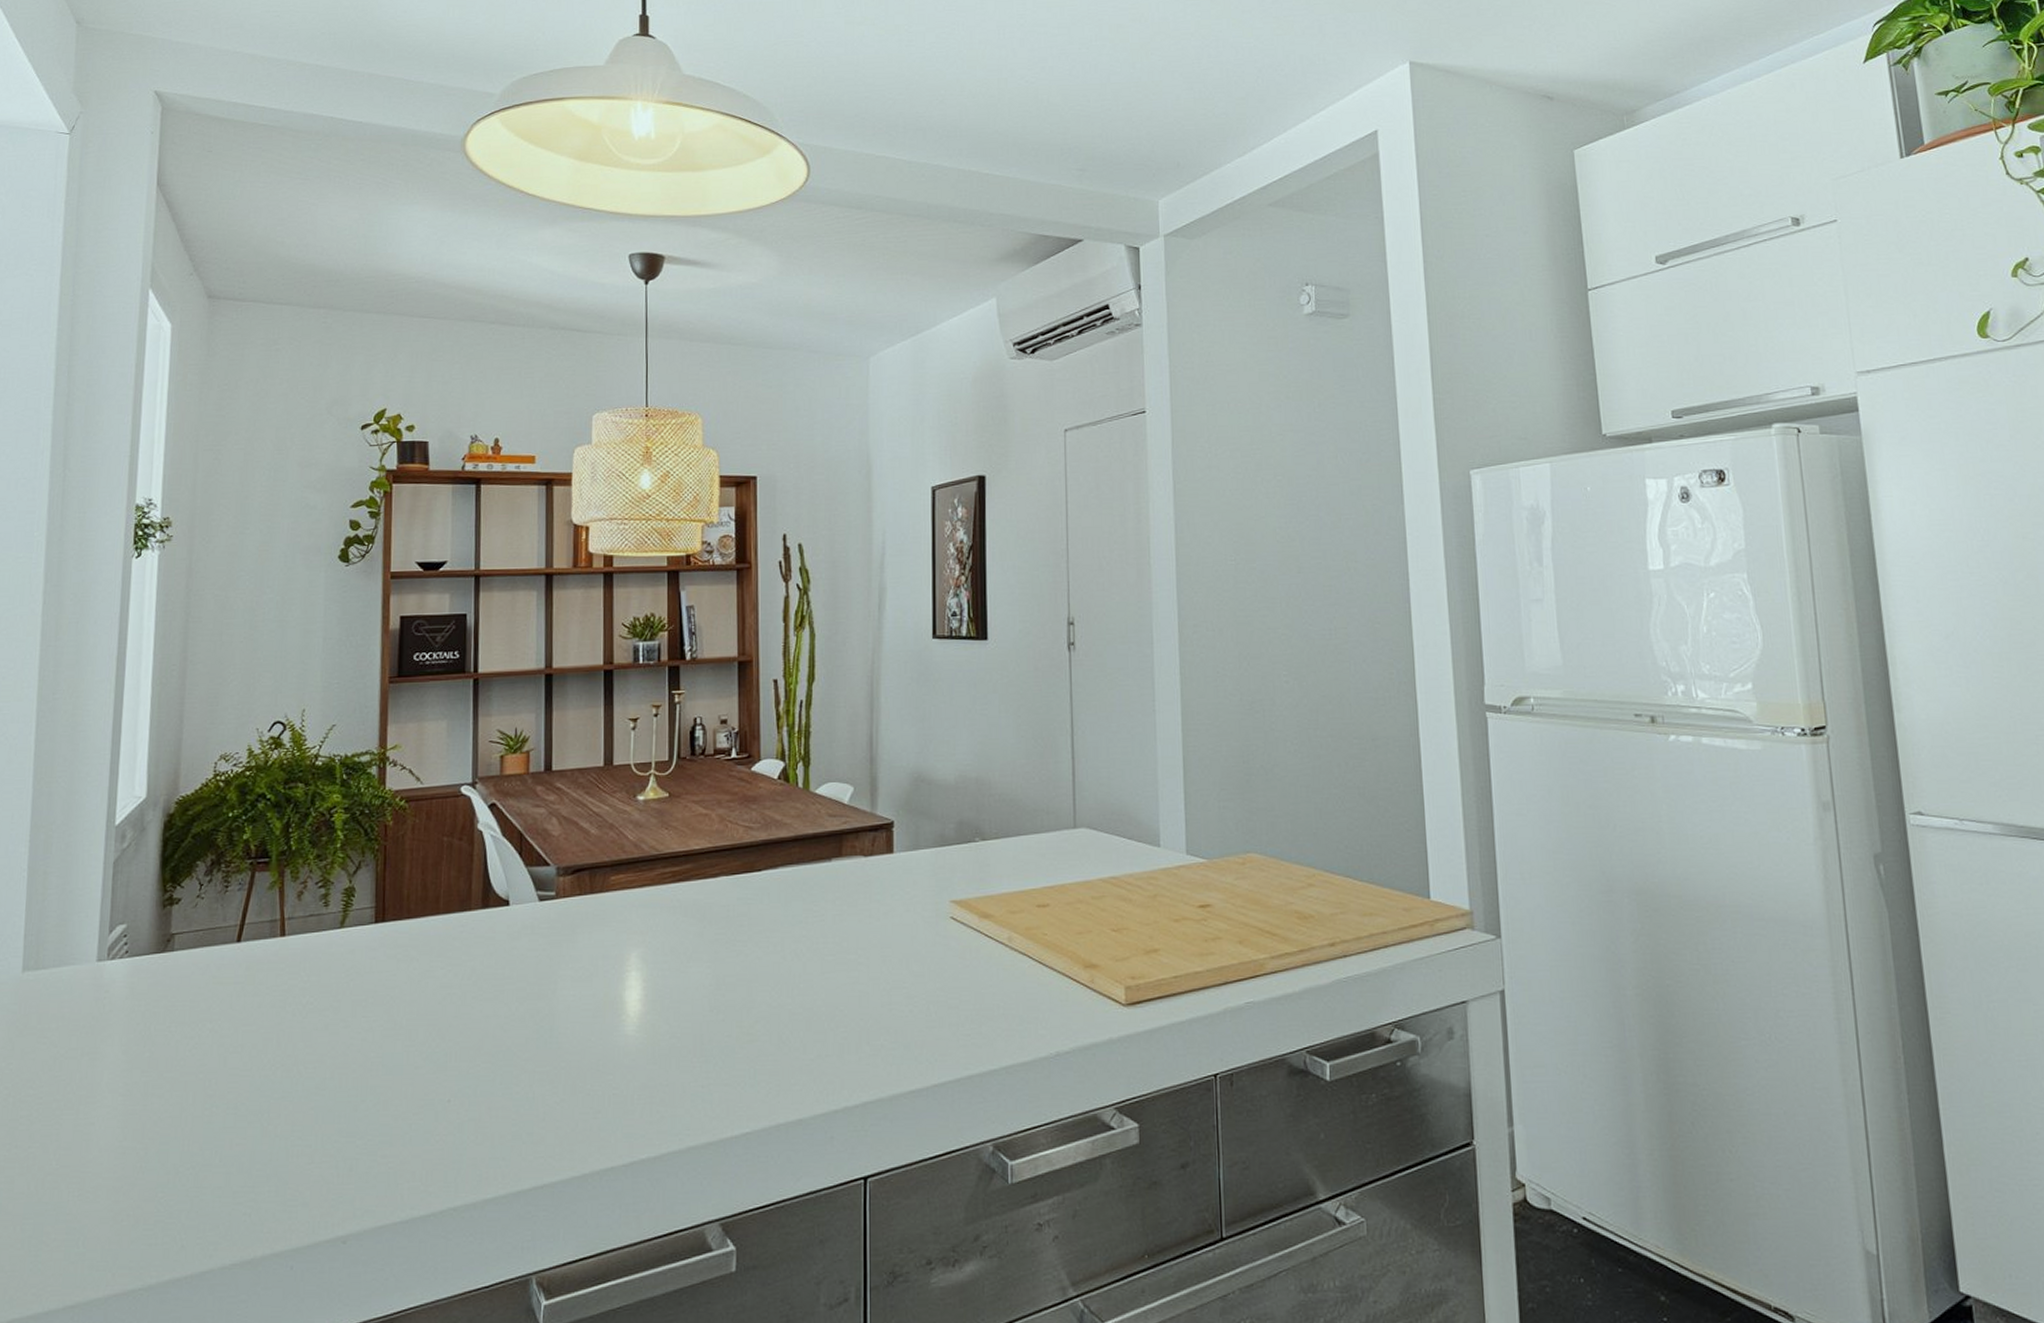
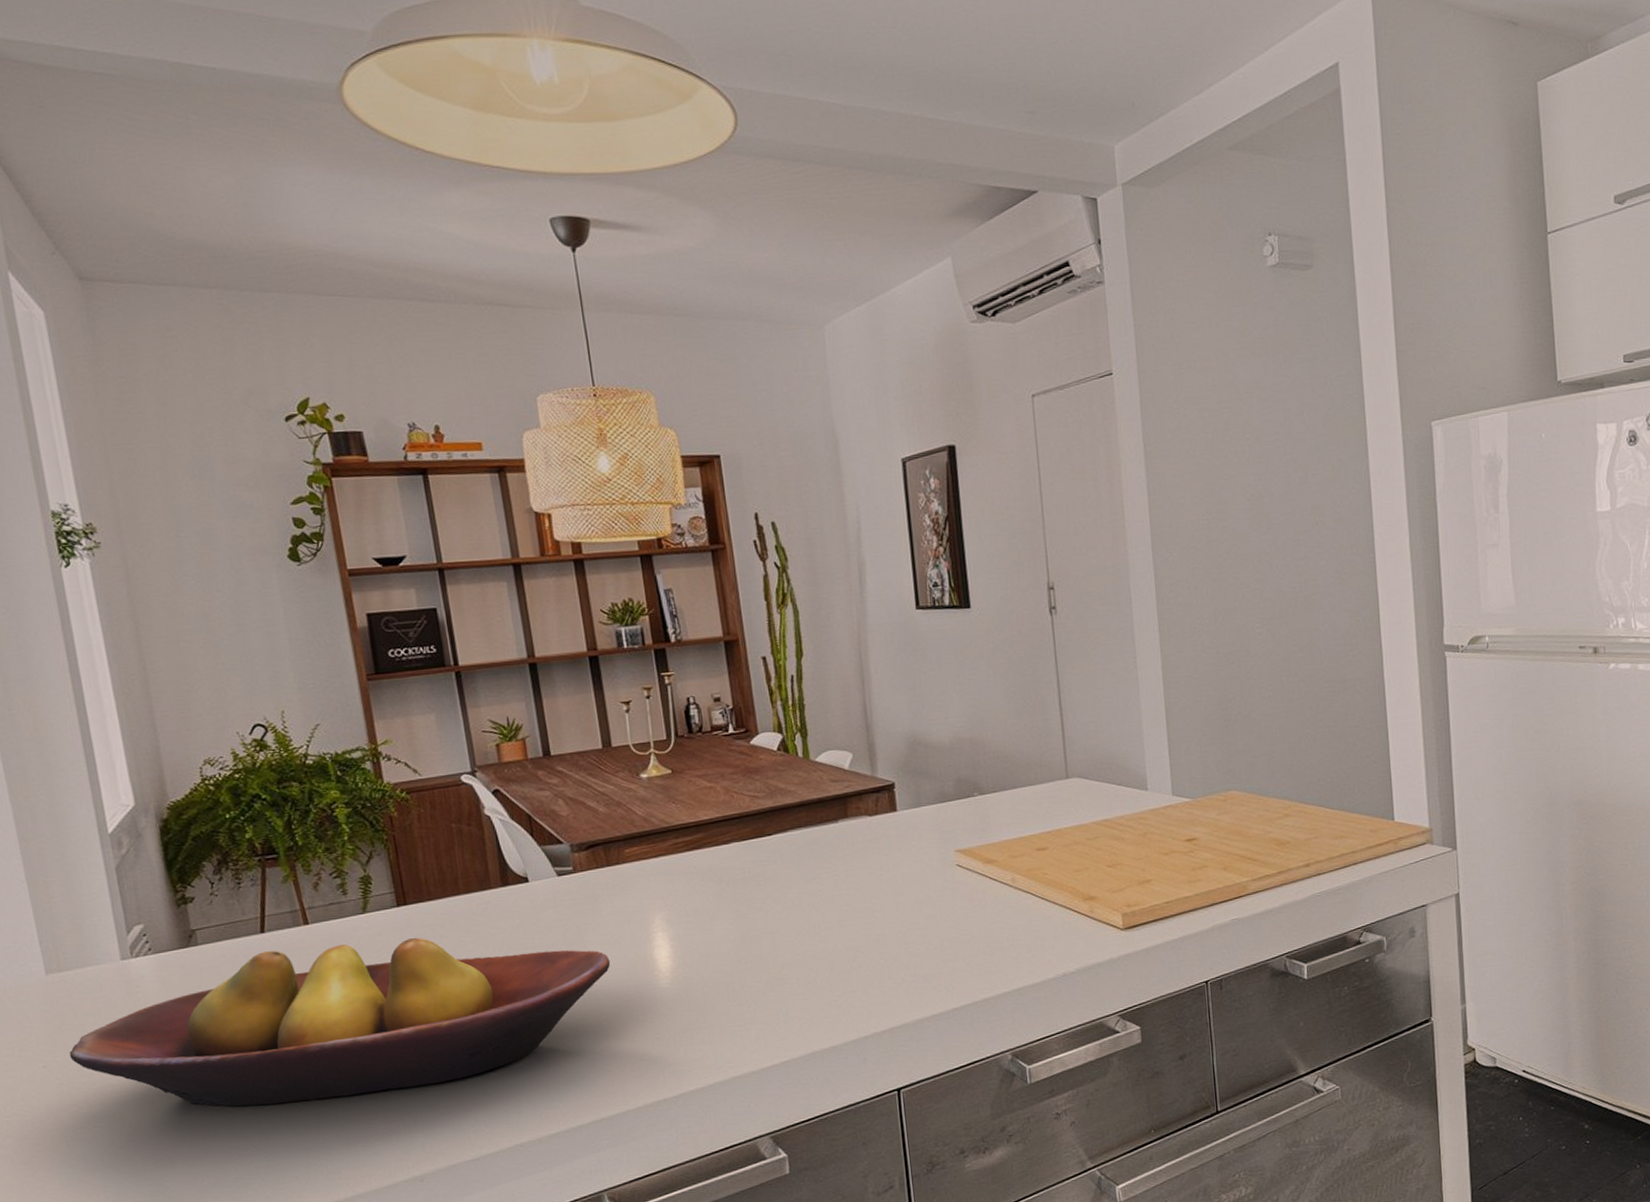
fruit bowl: none [24,958,579,1137] -> present [69,937,611,1107]

